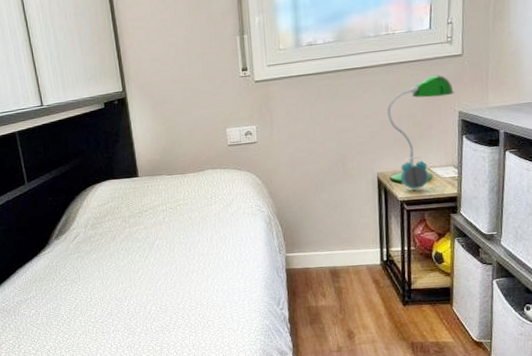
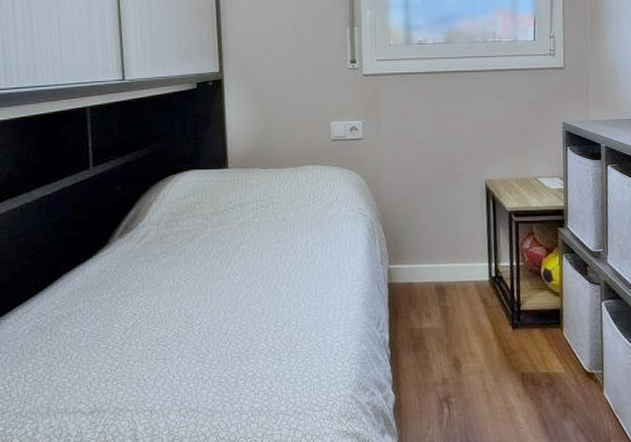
desk lamp: present [387,74,455,184] -> none [495,85,559,193]
alarm clock: present [400,156,429,192] -> none [508,165,537,202]

